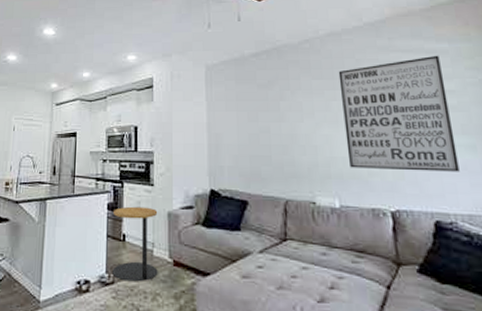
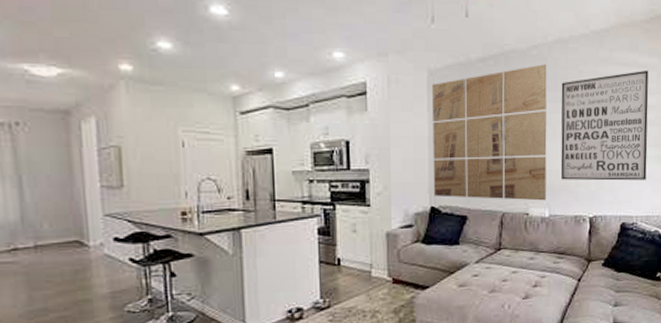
side table: present [112,206,158,282] -> none [326,228,377,304]
wall art: none [210,55,334,190] -> present [432,64,547,201]

